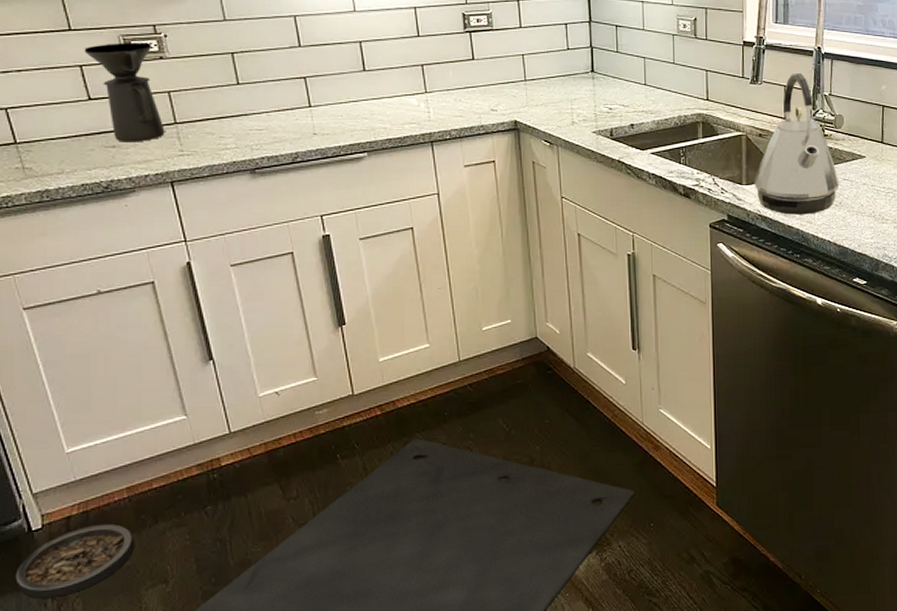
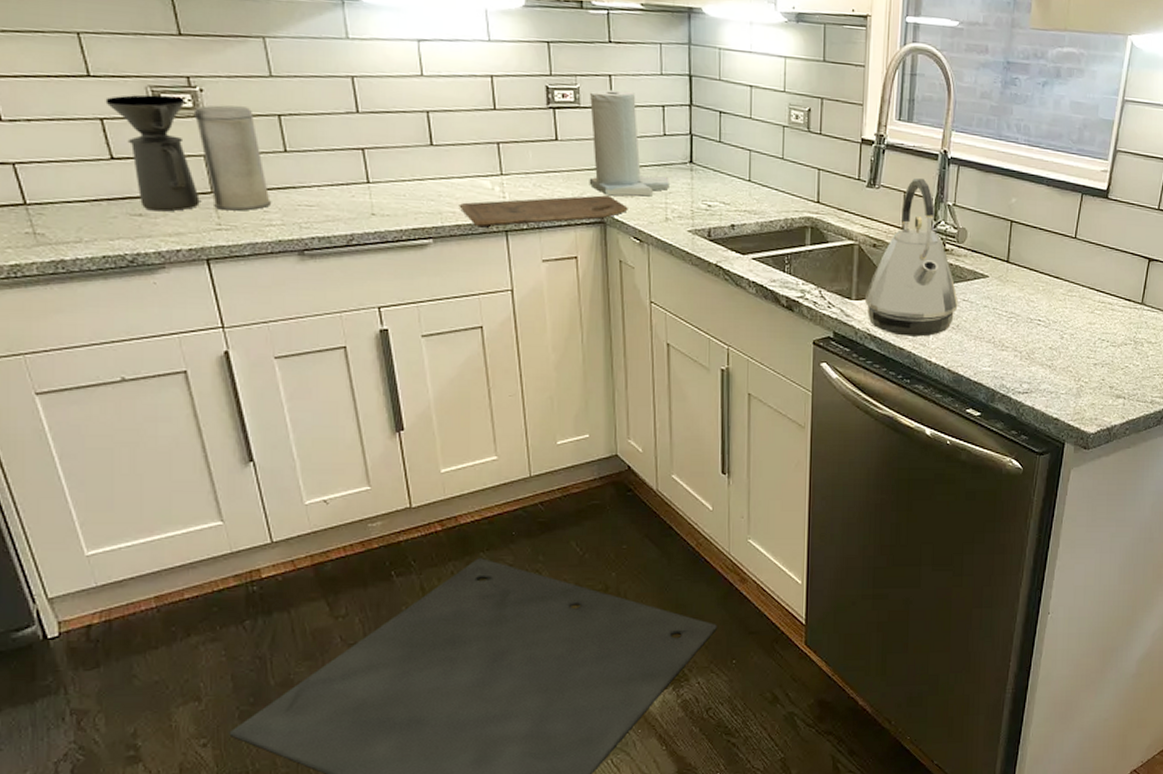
pet bowl: present [15,523,135,599] -> none [29,634,164,712]
canister: none [159,47,227,138] -> present [193,105,272,211]
cutting board: none [389,105,538,140] -> present [459,195,628,228]
paper towel: none [501,12,574,105] -> present [589,89,669,197]

